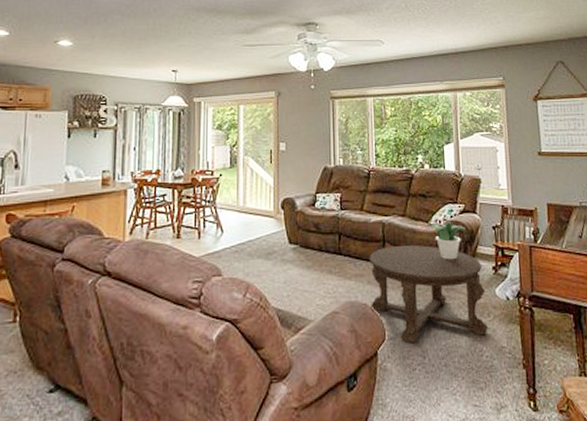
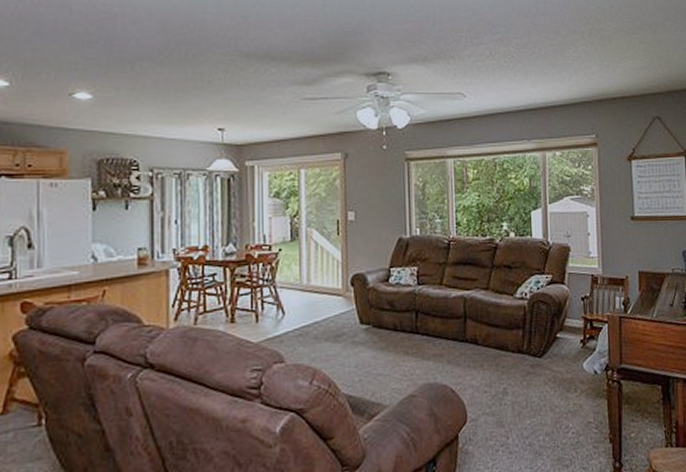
coffee table: present [369,245,488,344] -> none [449,320,575,424]
potted plant: present [431,222,467,260] -> none [516,294,555,335]

